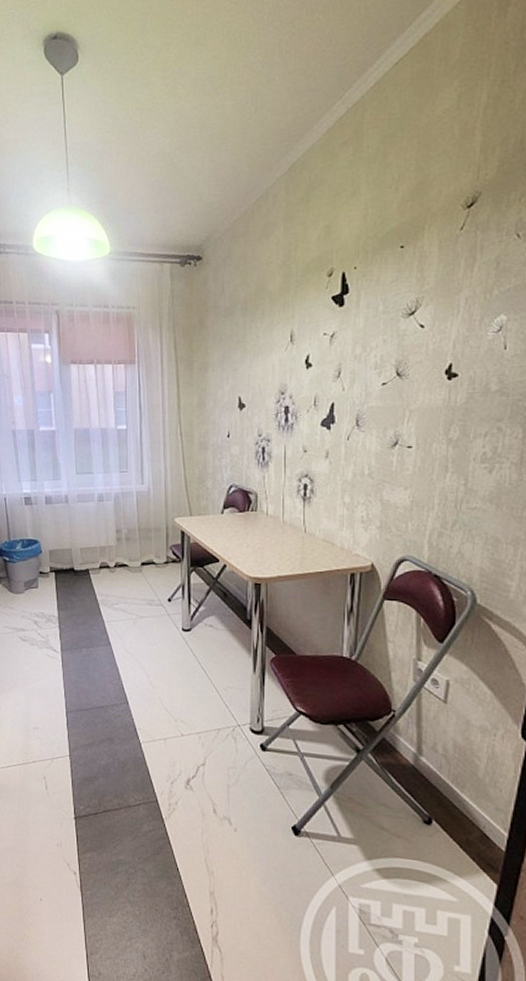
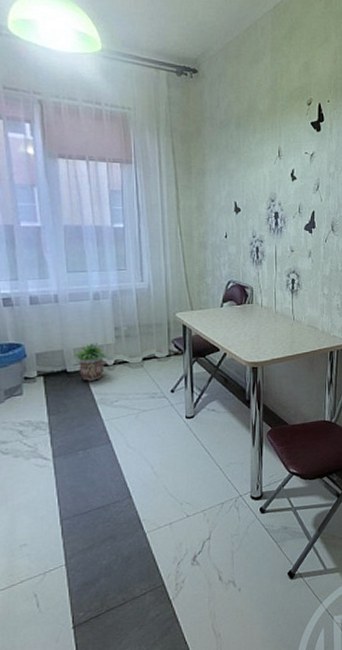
potted plant: none [79,544,109,581] -> present [73,343,108,381]

